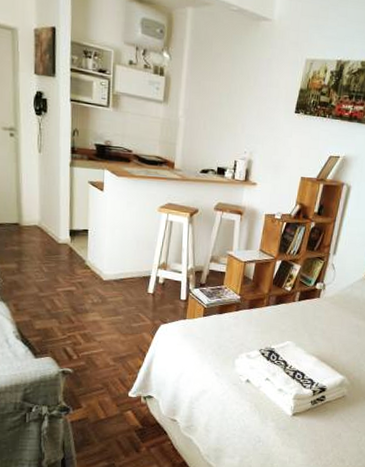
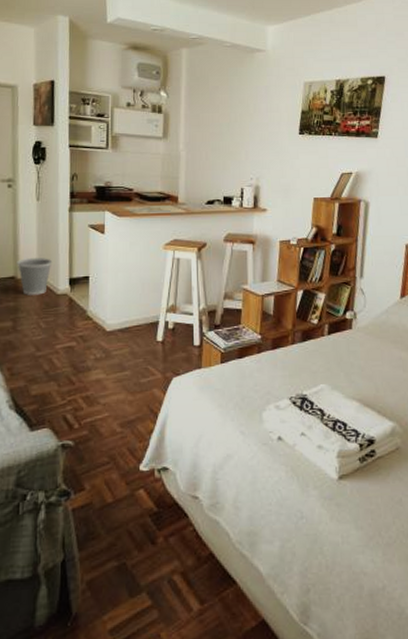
wastebasket: none [20,207,54,242] -> present [17,258,53,295]

